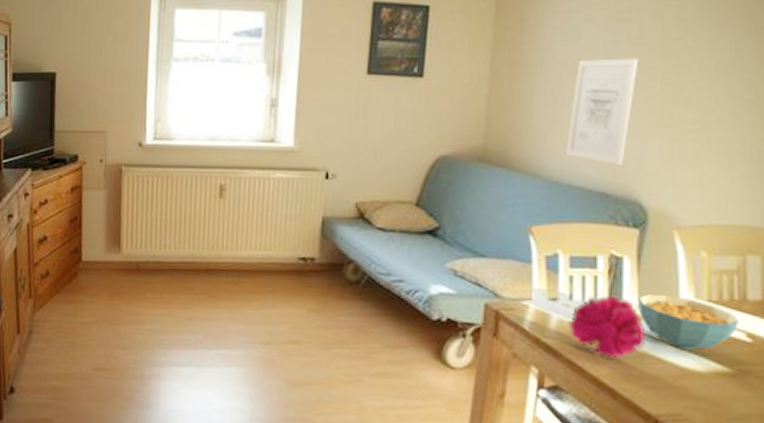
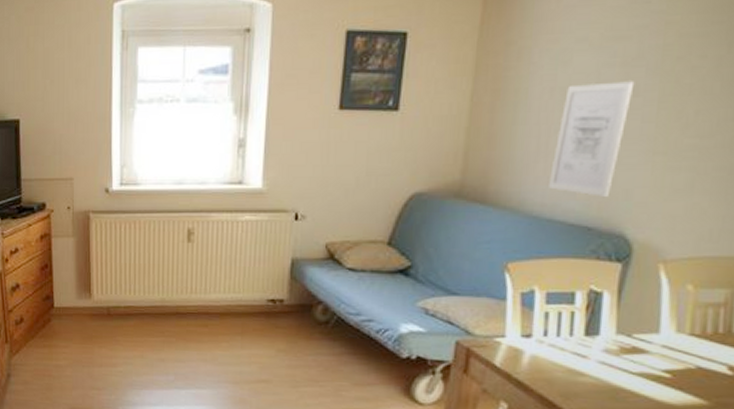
decorative flower: present [568,295,646,360] -> none [540,331,622,394]
cereal bowl: present [638,294,739,351] -> none [615,328,722,384]

